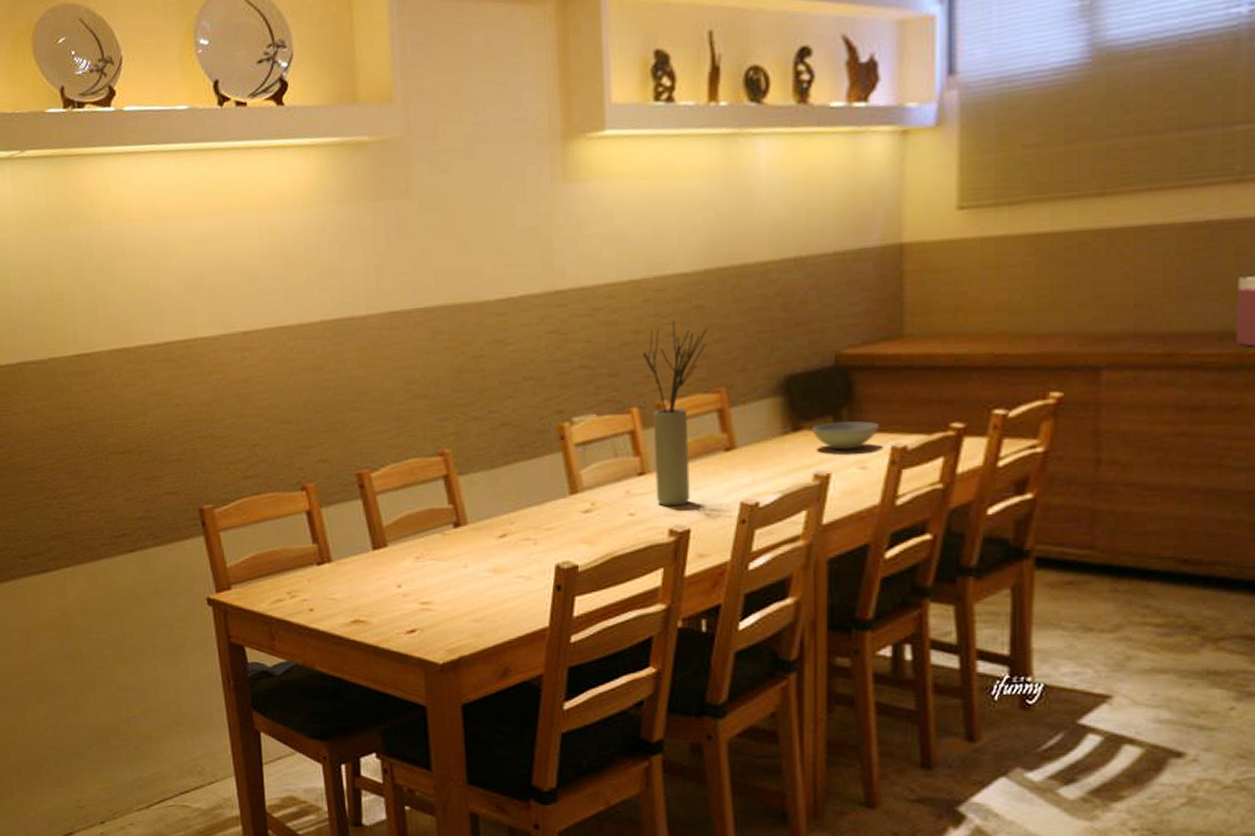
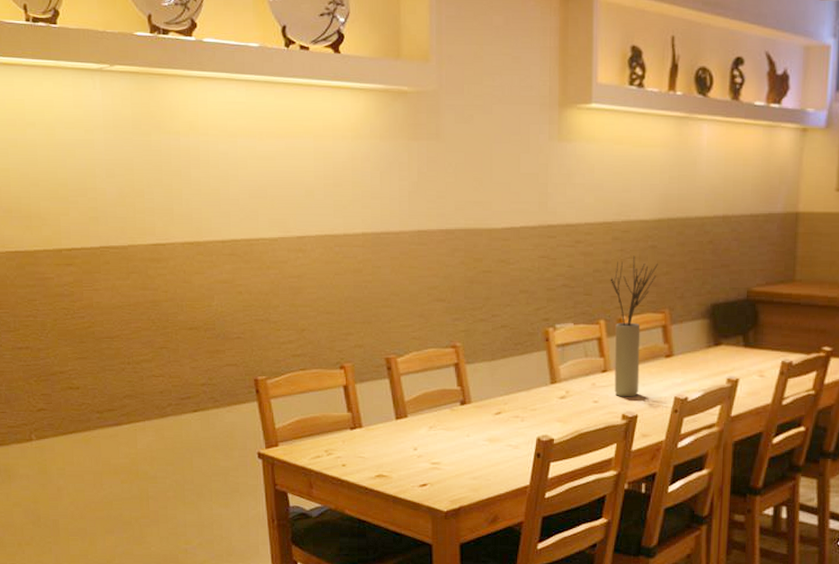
bowl: present [812,421,879,450] -> none [728,340,774,362]

